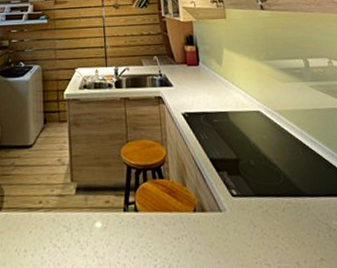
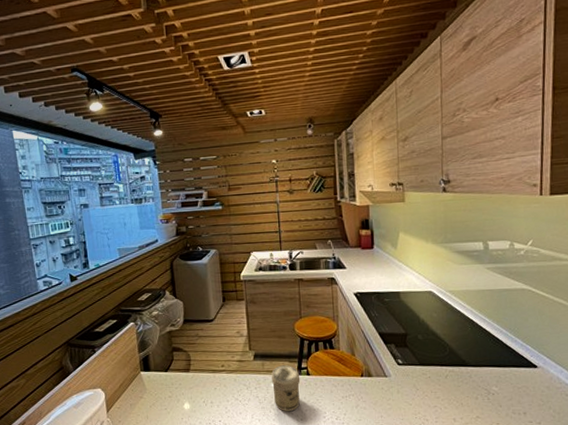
jar: none [95,199,128,261] -> present [271,365,301,412]

